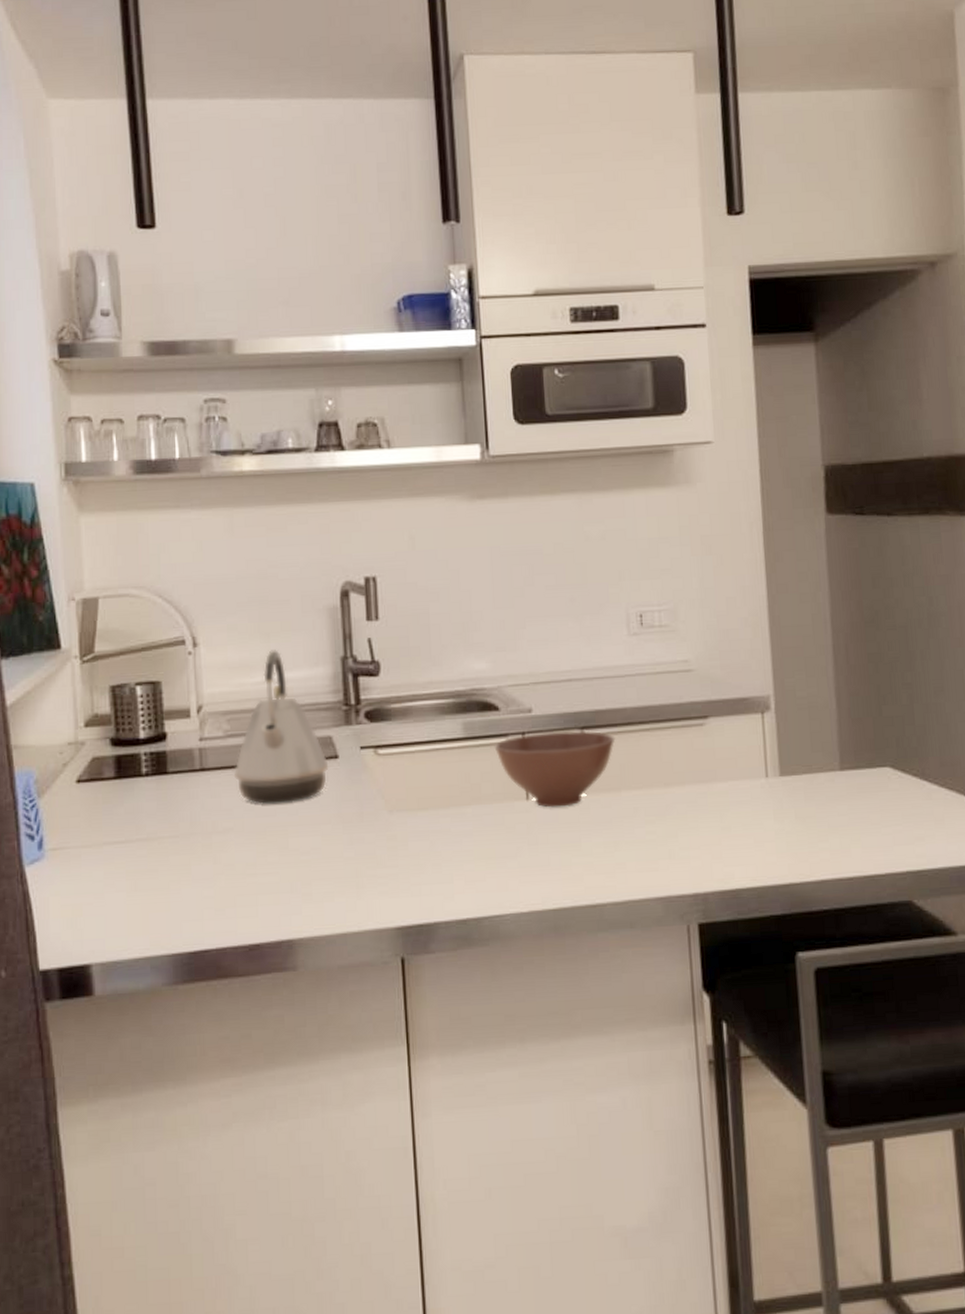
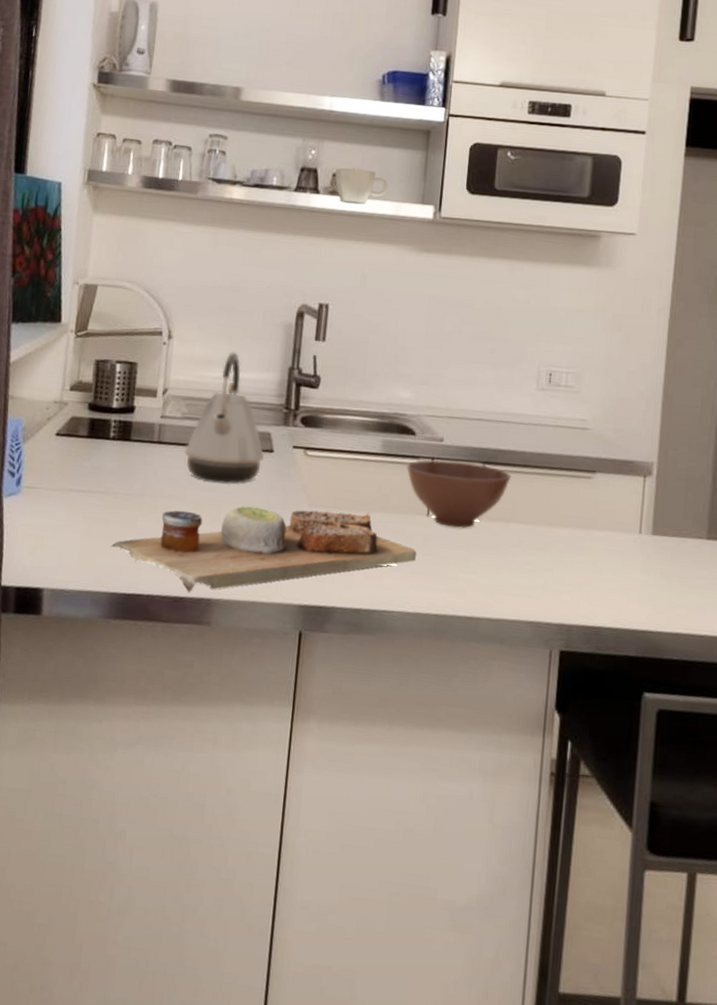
cutting board: none [163,809,523,937] -> present [110,506,417,593]
cup: none [359,414,423,457] -> present [335,168,388,205]

